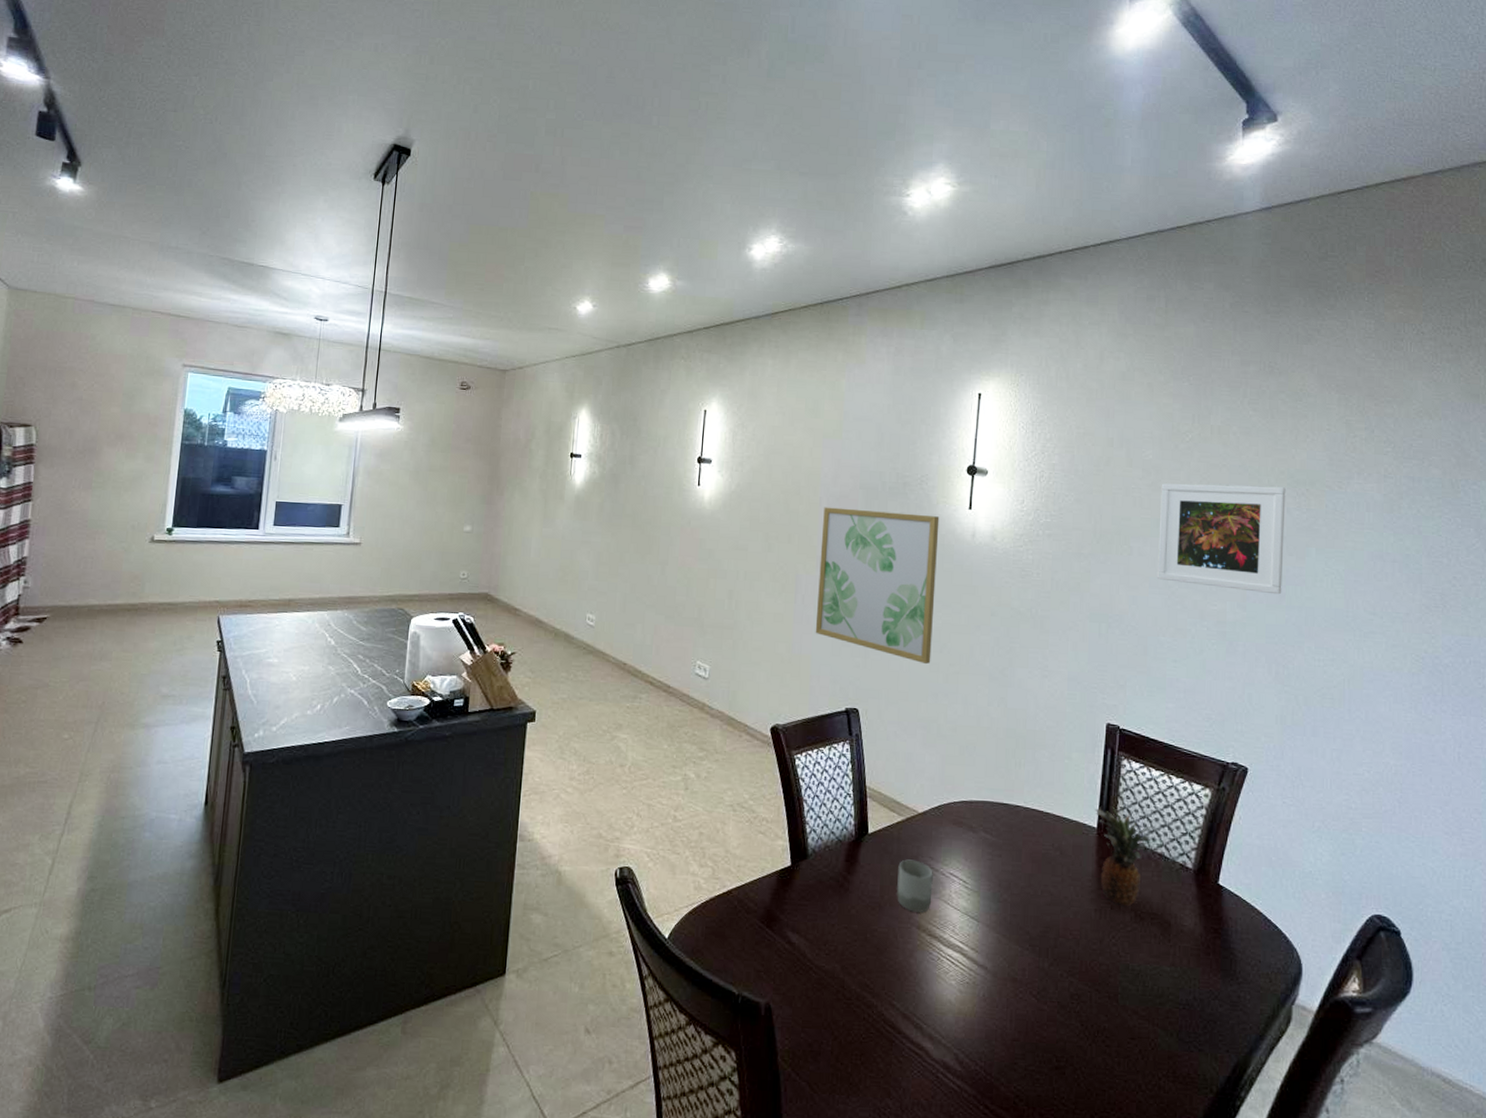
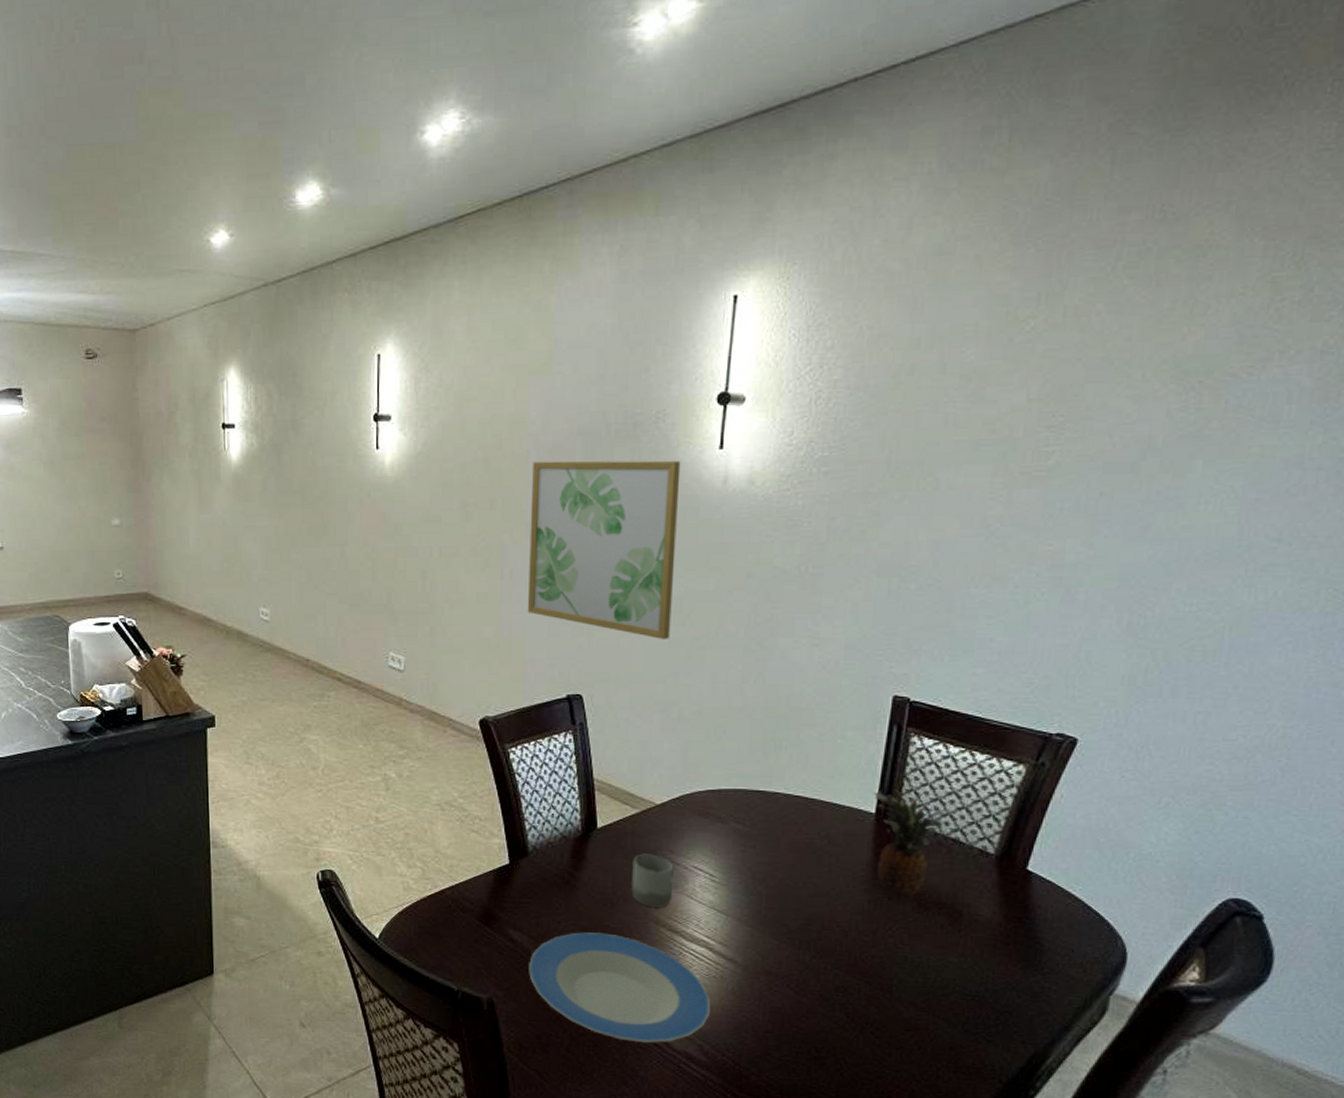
plate: none [804,936,965,1052] -> present [529,932,711,1044]
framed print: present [1158,483,1286,595] -> none [972,382,1168,525]

